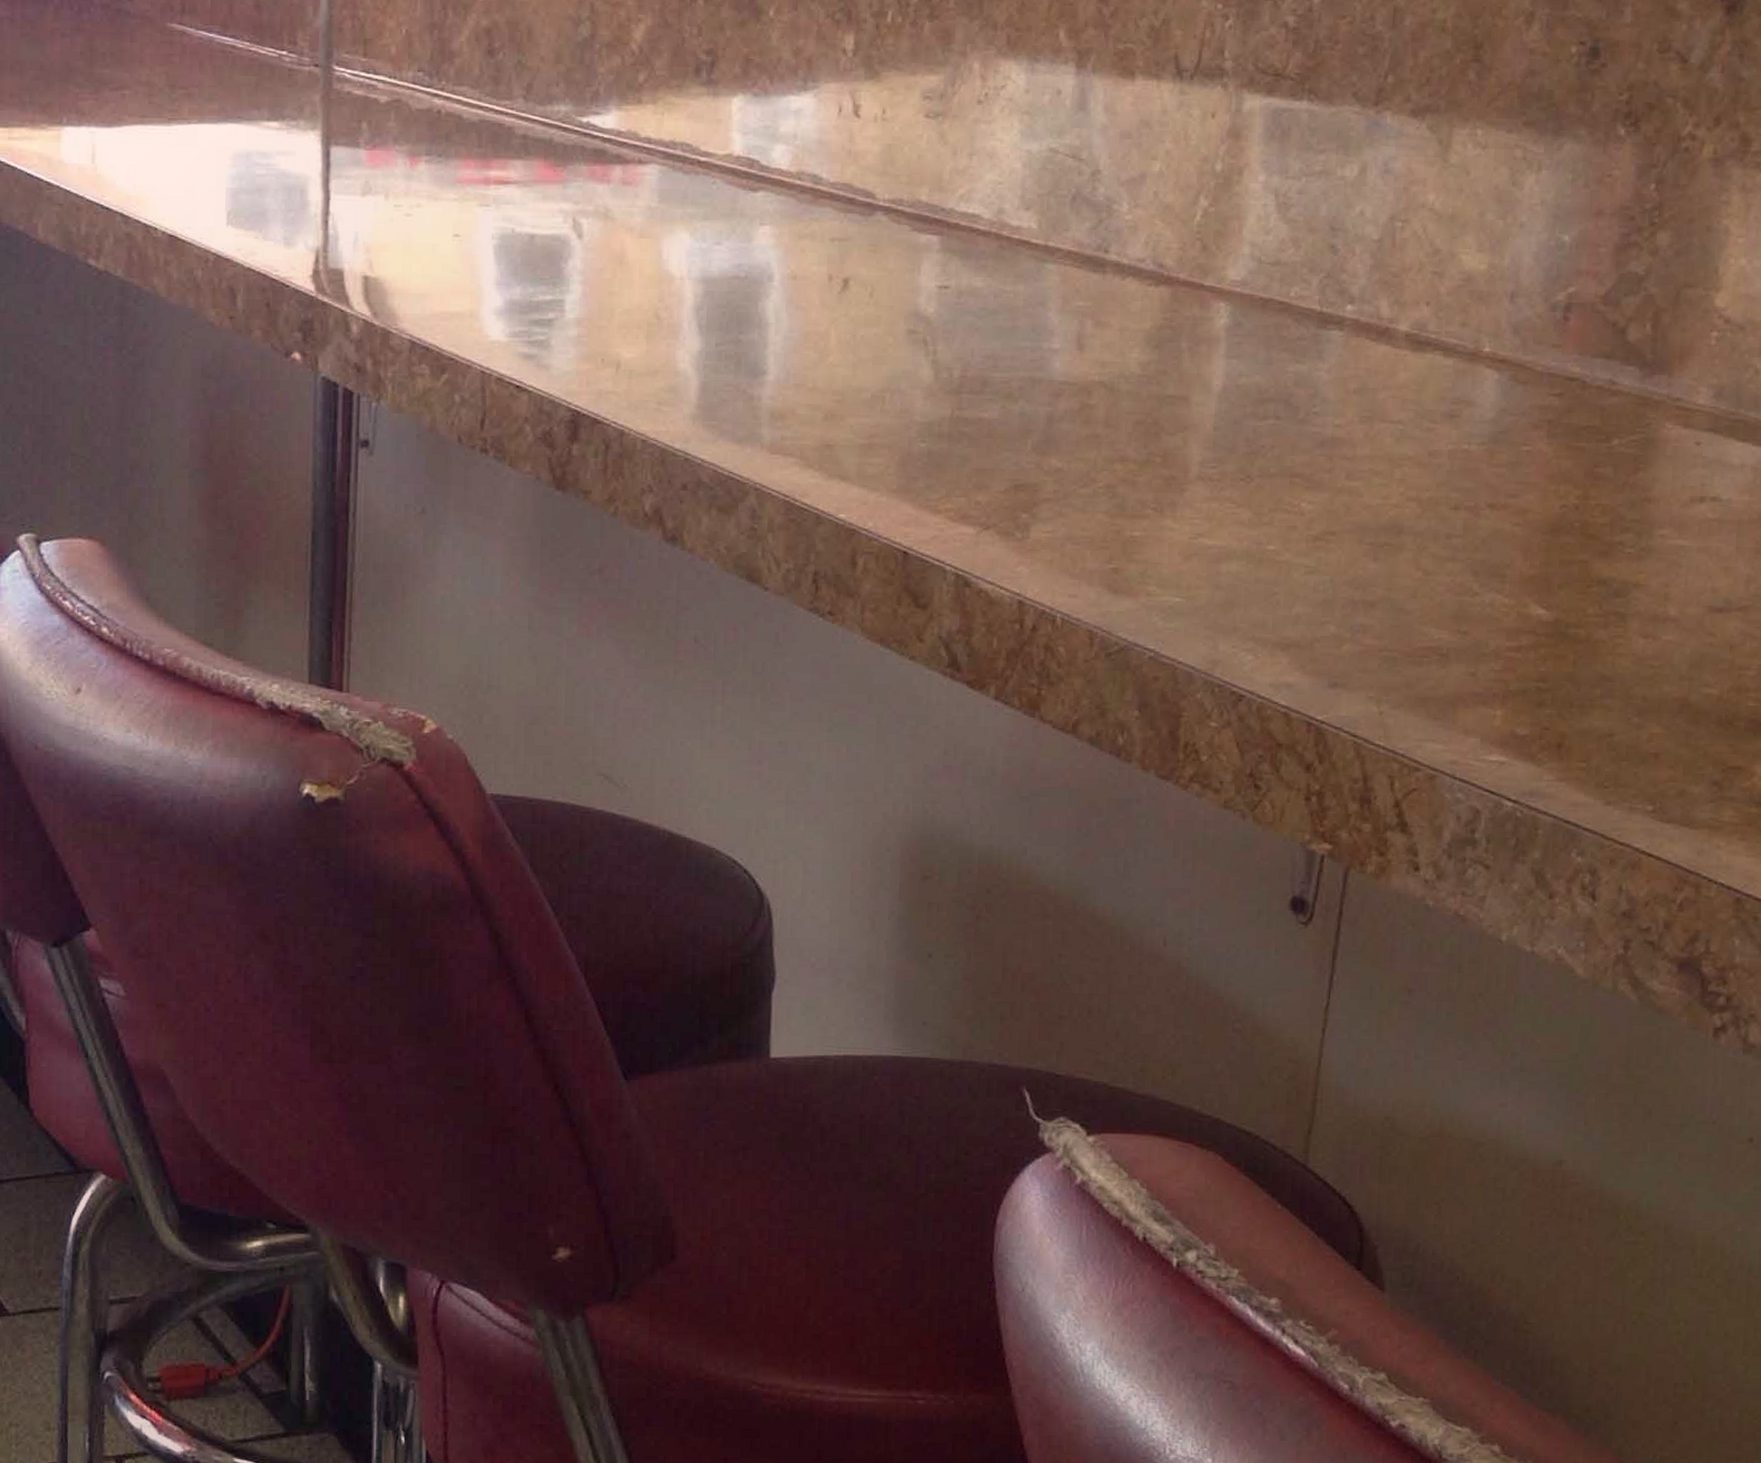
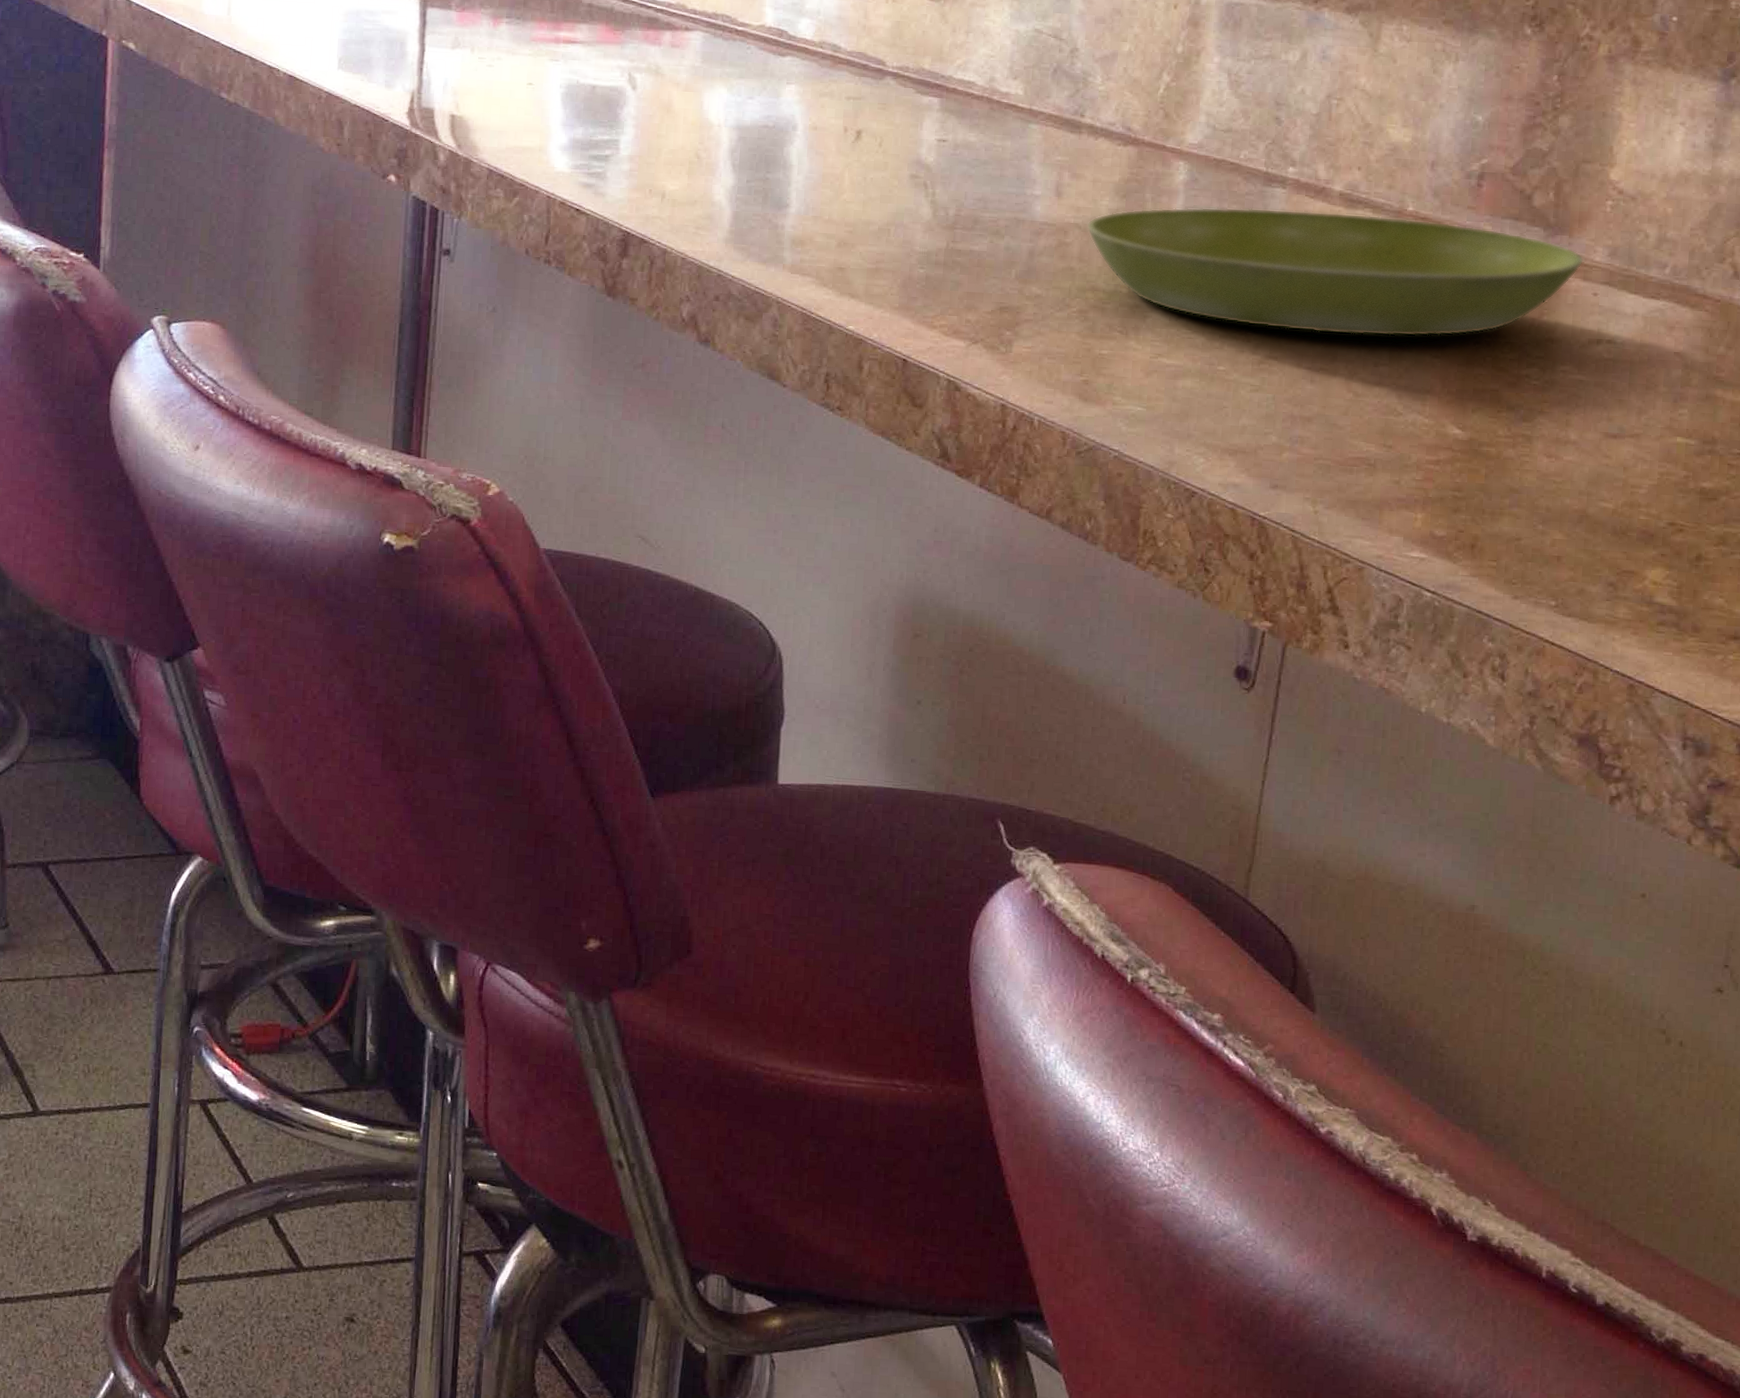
saucer: none [1114,355,1685,503] -> present [1087,207,1584,337]

